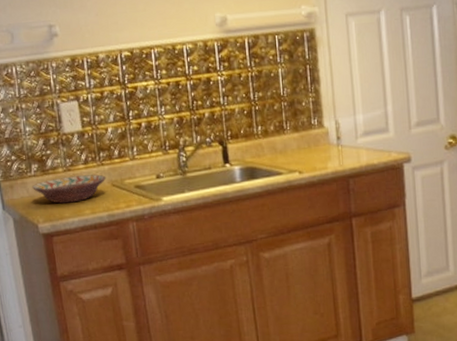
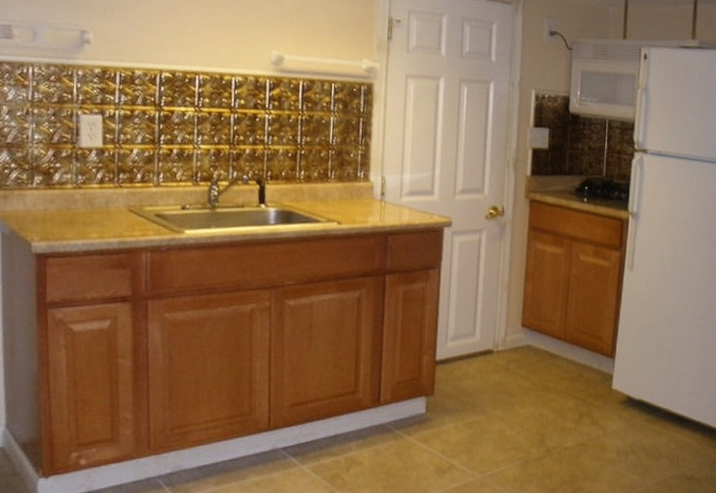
decorative bowl: present [32,174,106,204] -> none [31,194,123,224]

